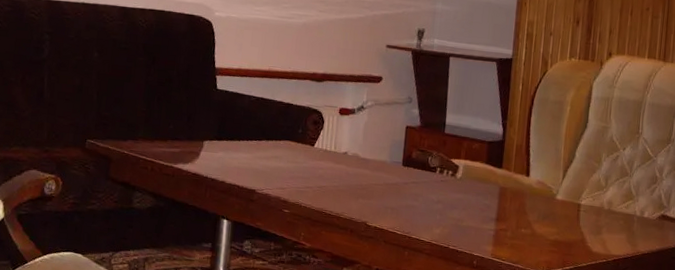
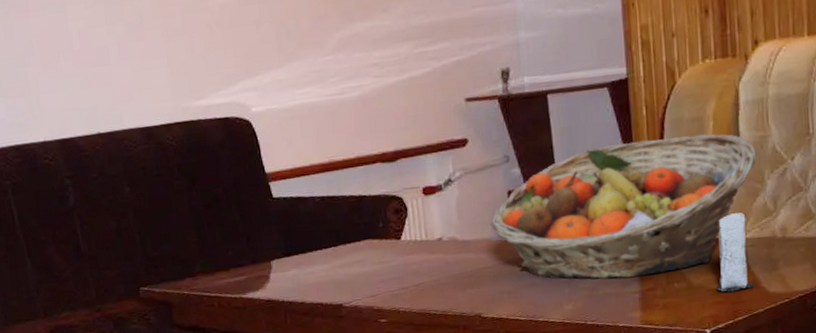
fruit basket: none [387,107,599,219] -> present [490,134,757,280]
candle: none [553,182,584,245] -> present [716,212,755,292]

